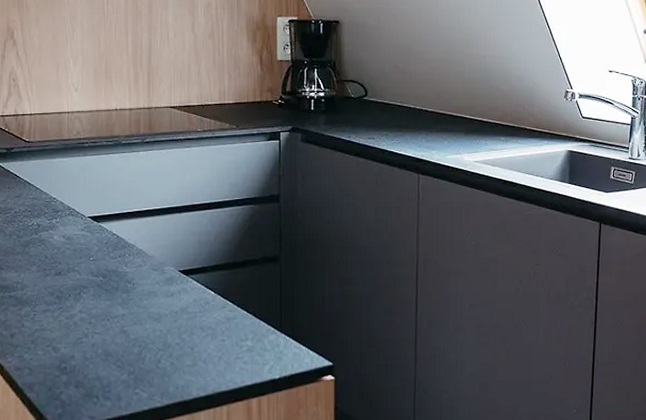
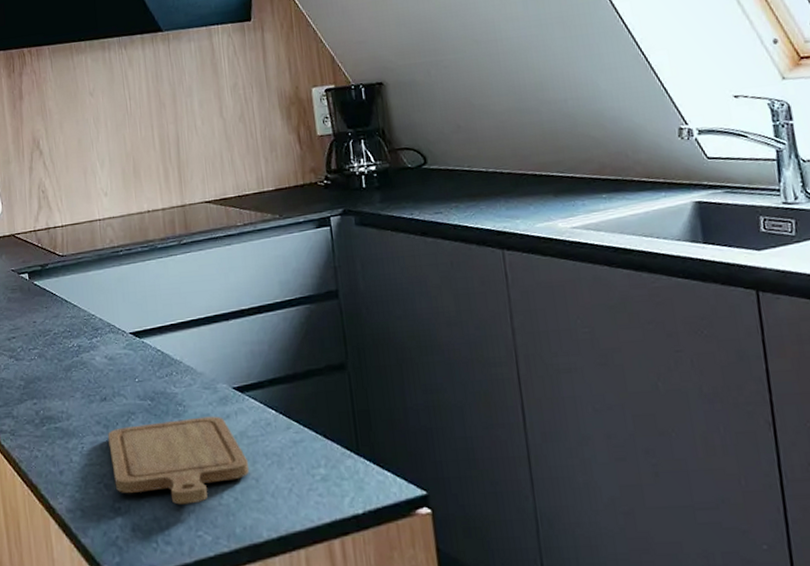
chopping board: none [60,294,186,367] -> present [108,416,249,505]

